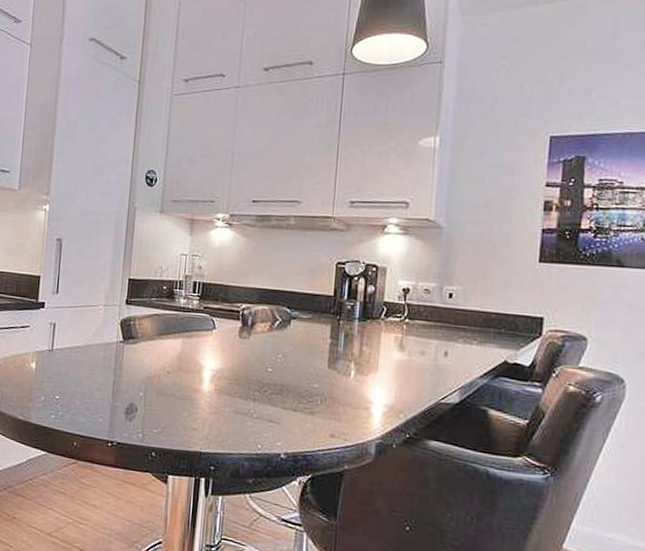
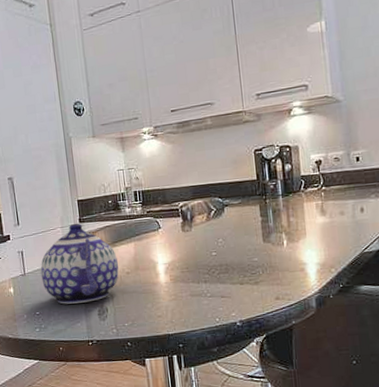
teapot: none [69,303,160,397] -> present [40,223,119,304]

